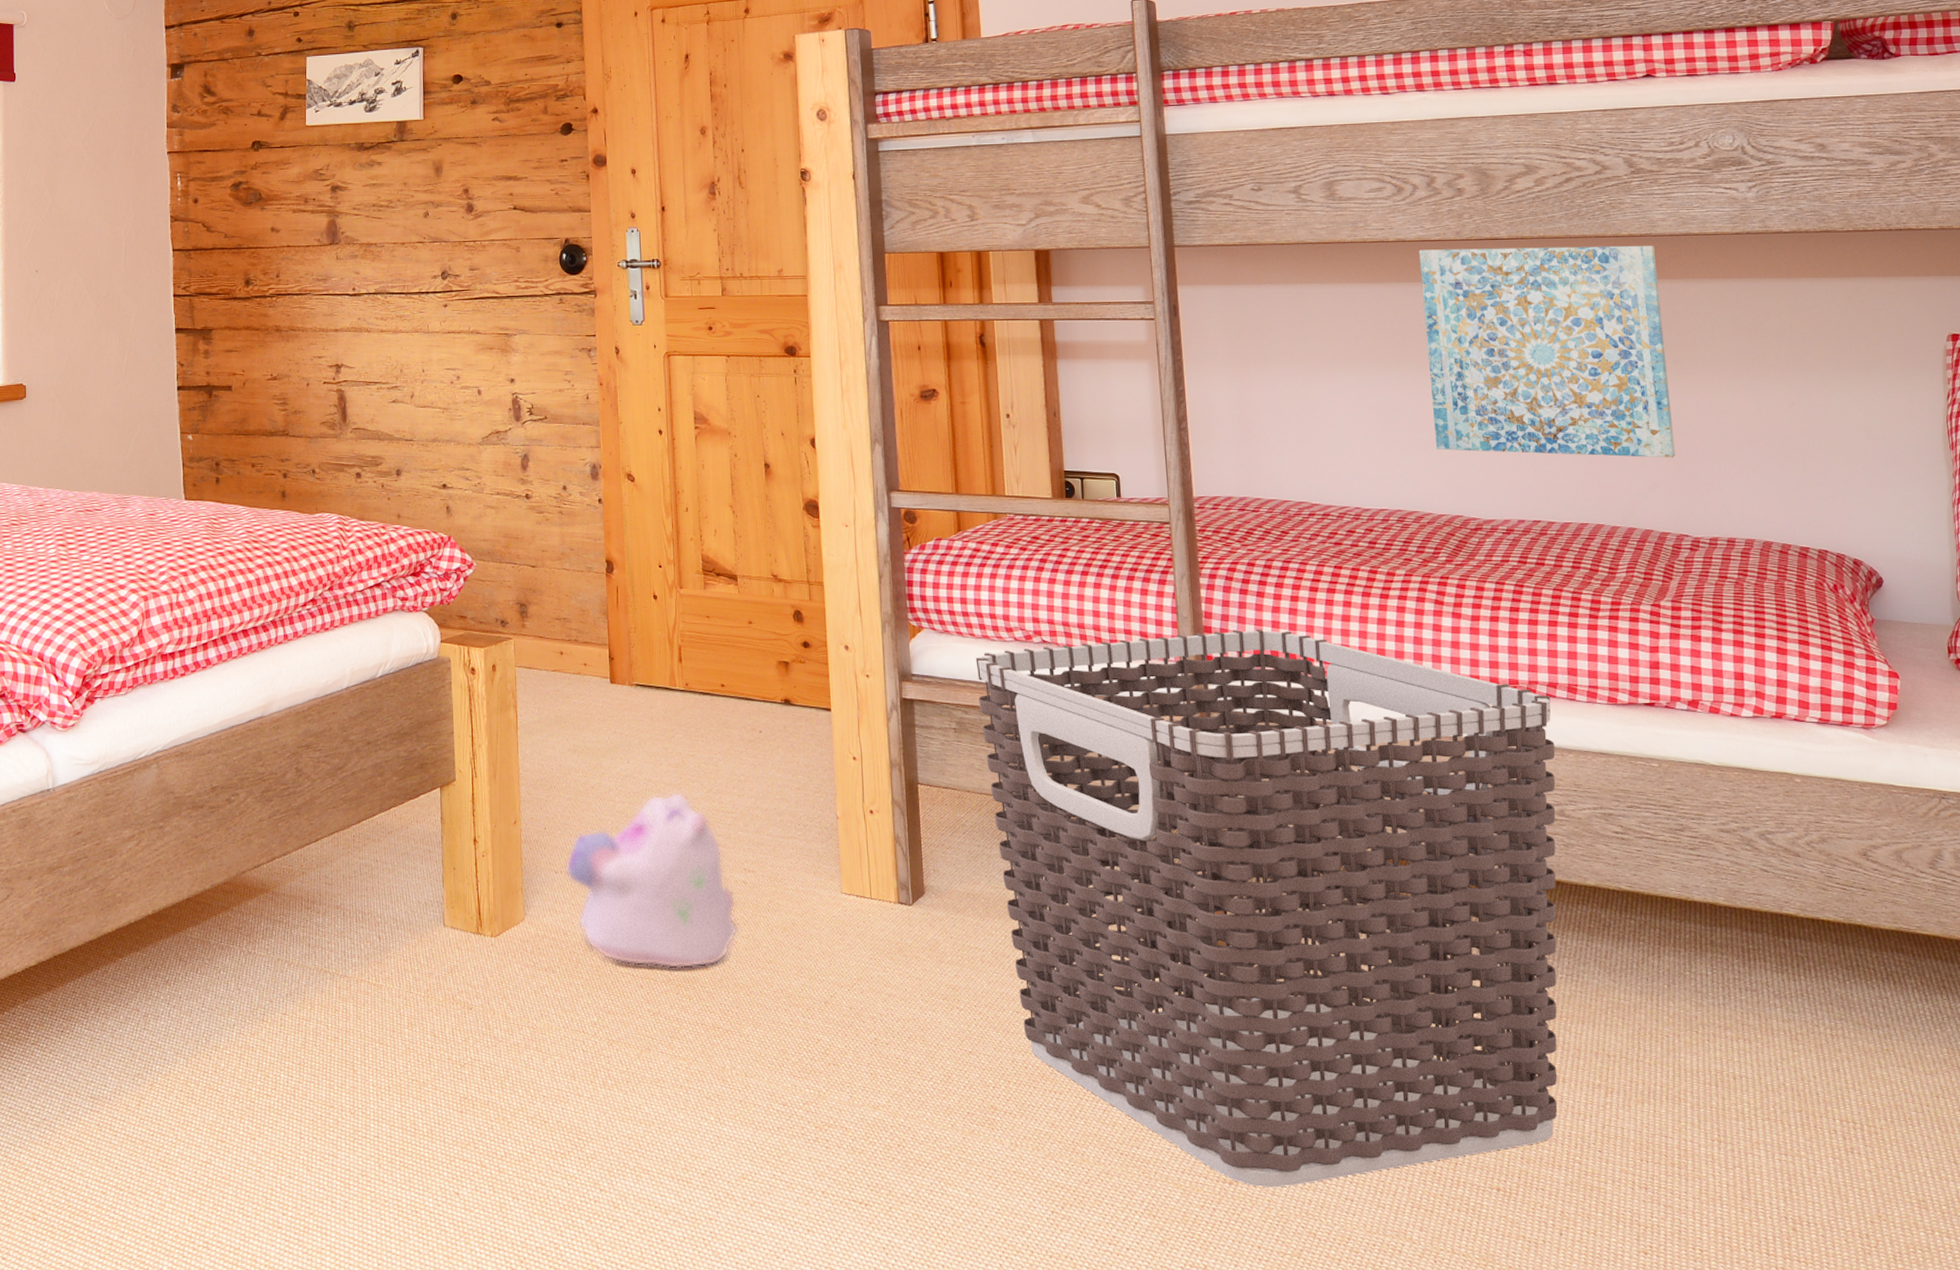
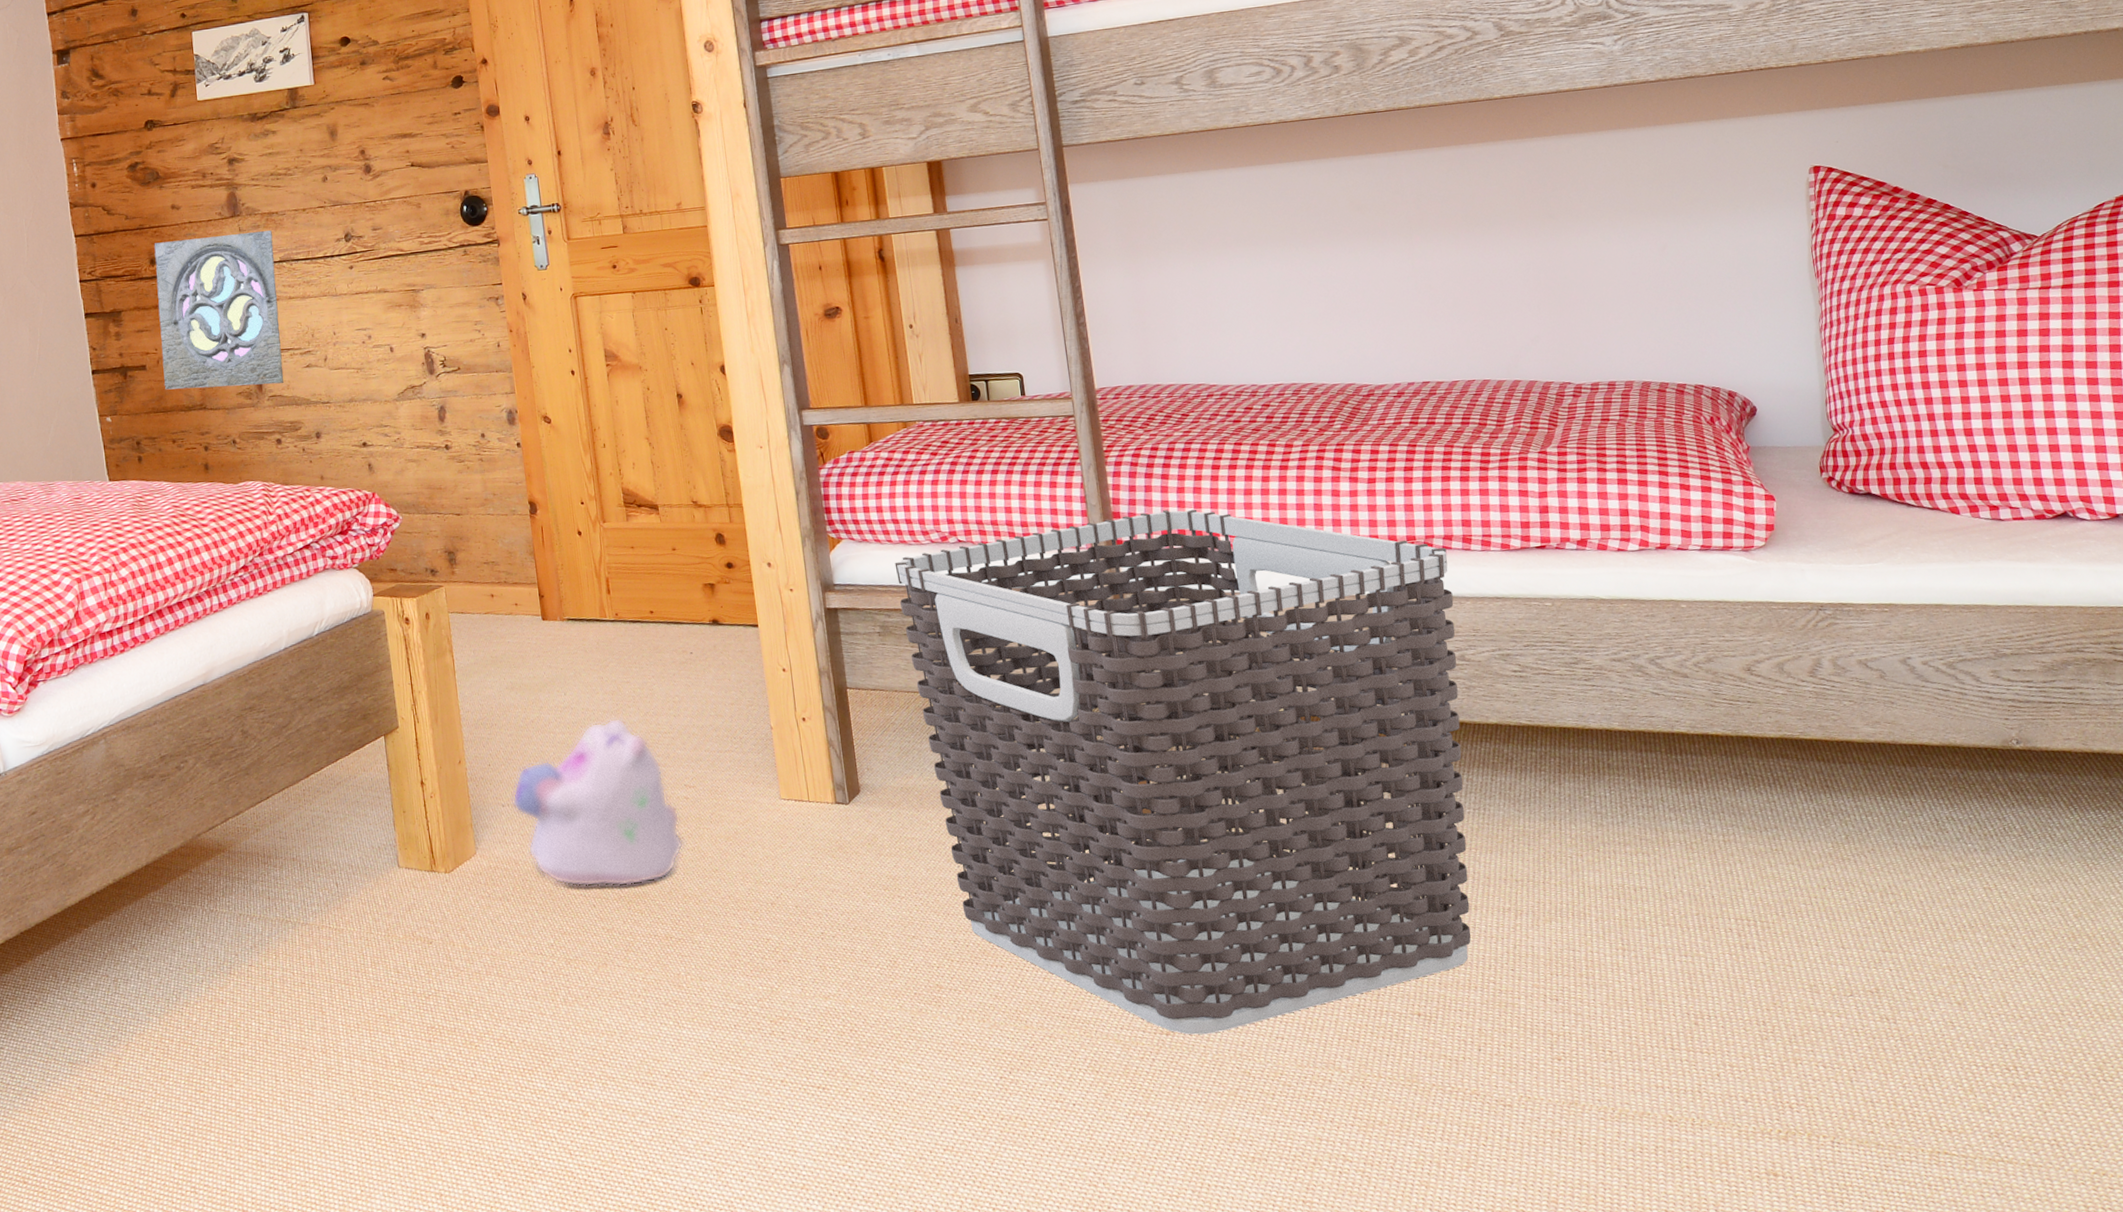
wall ornament: none [248,261,370,417] -> present [154,230,284,390]
wall art: present [1419,245,1676,458] -> none [1300,105,1555,322]

